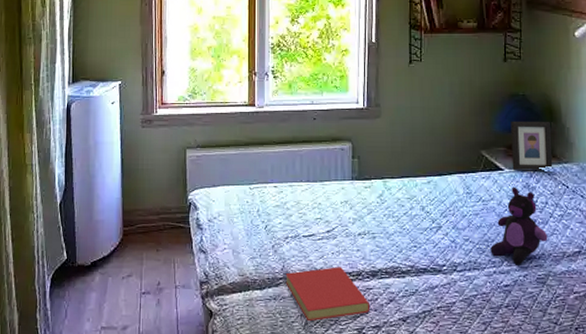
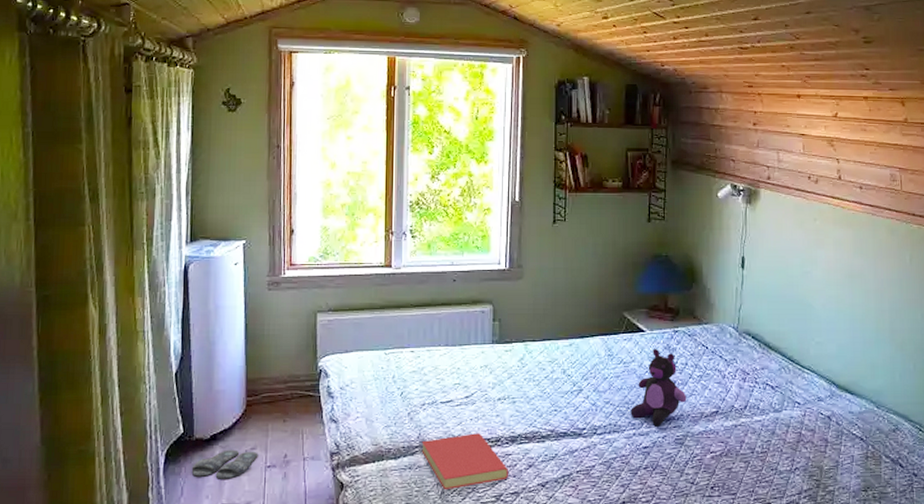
slippers: none [74,276,134,304] -> present [191,449,258,479]
picture frame: present [511,121,553,171] -> none [653,282,694,332]

